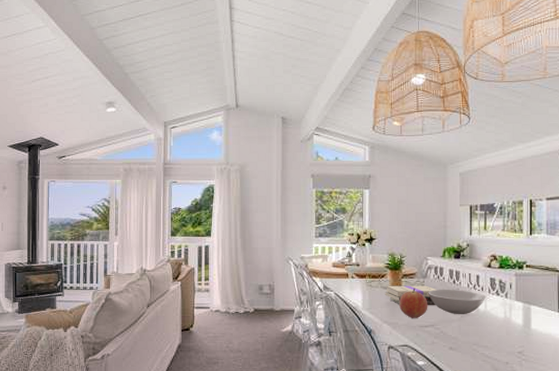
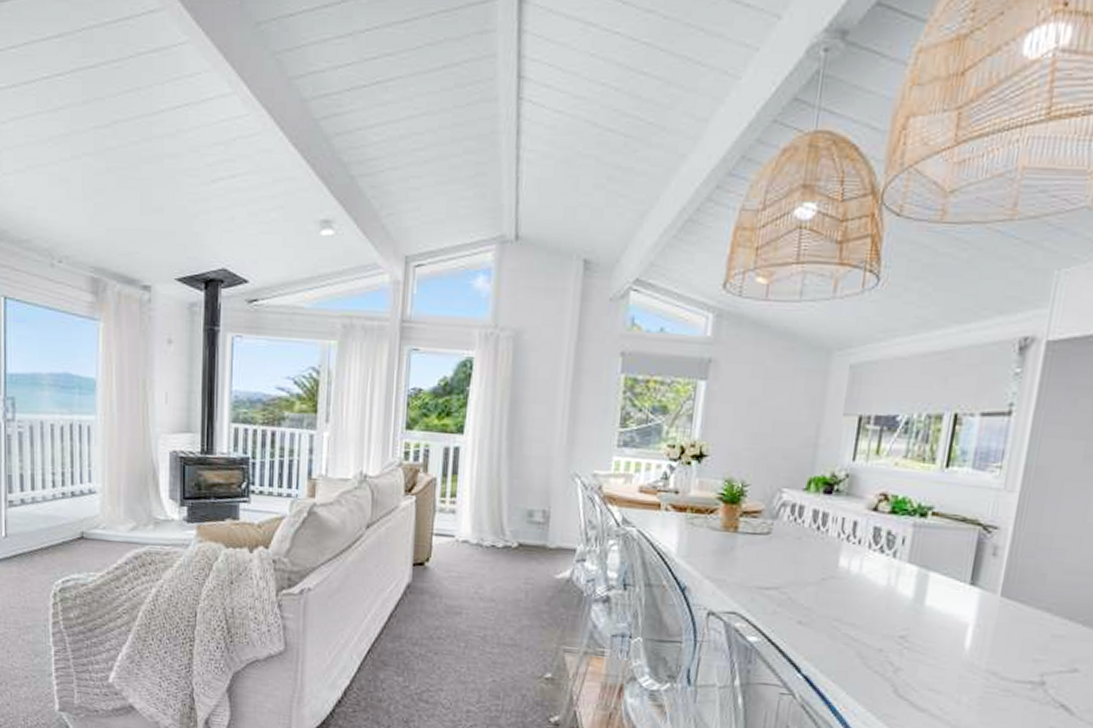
books: present [385,285,437,305] -> none [712,525,791,559]
fruit: present [399,288,428,318] -> none [731,531,775,576]
soup bowl: present [428,289,486,315] -> none [776,536,864,577]

